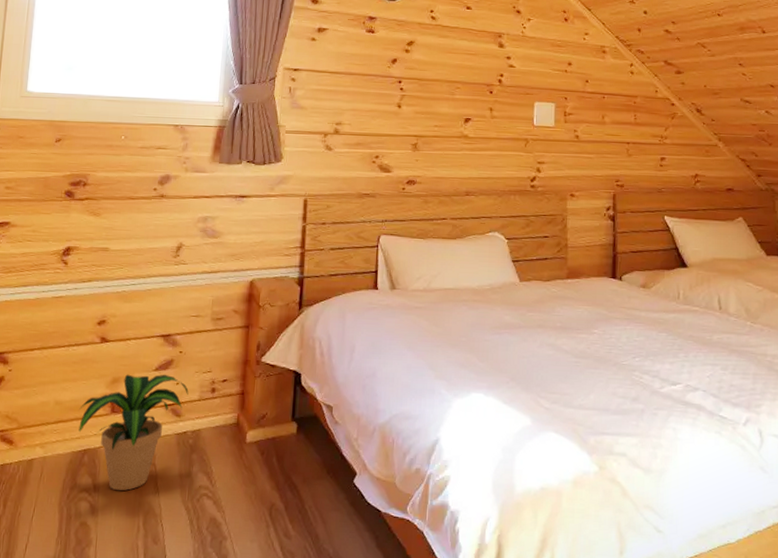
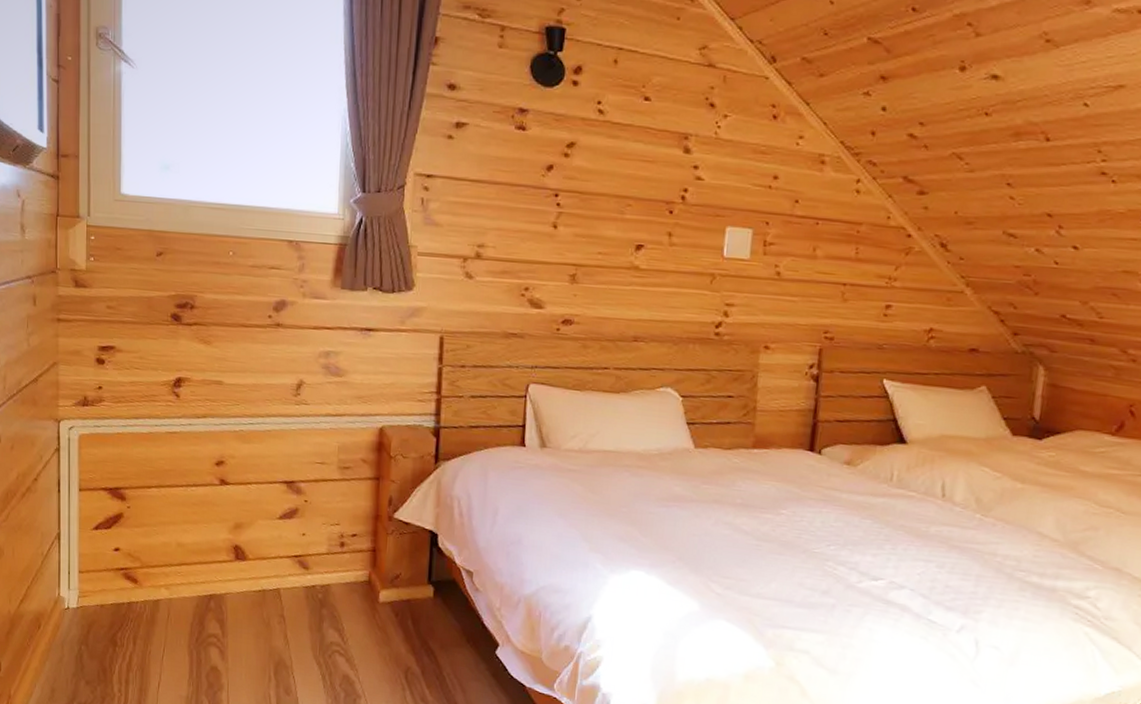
potted plant: present [78,374,189,491] -> none [202,520,316,640]

